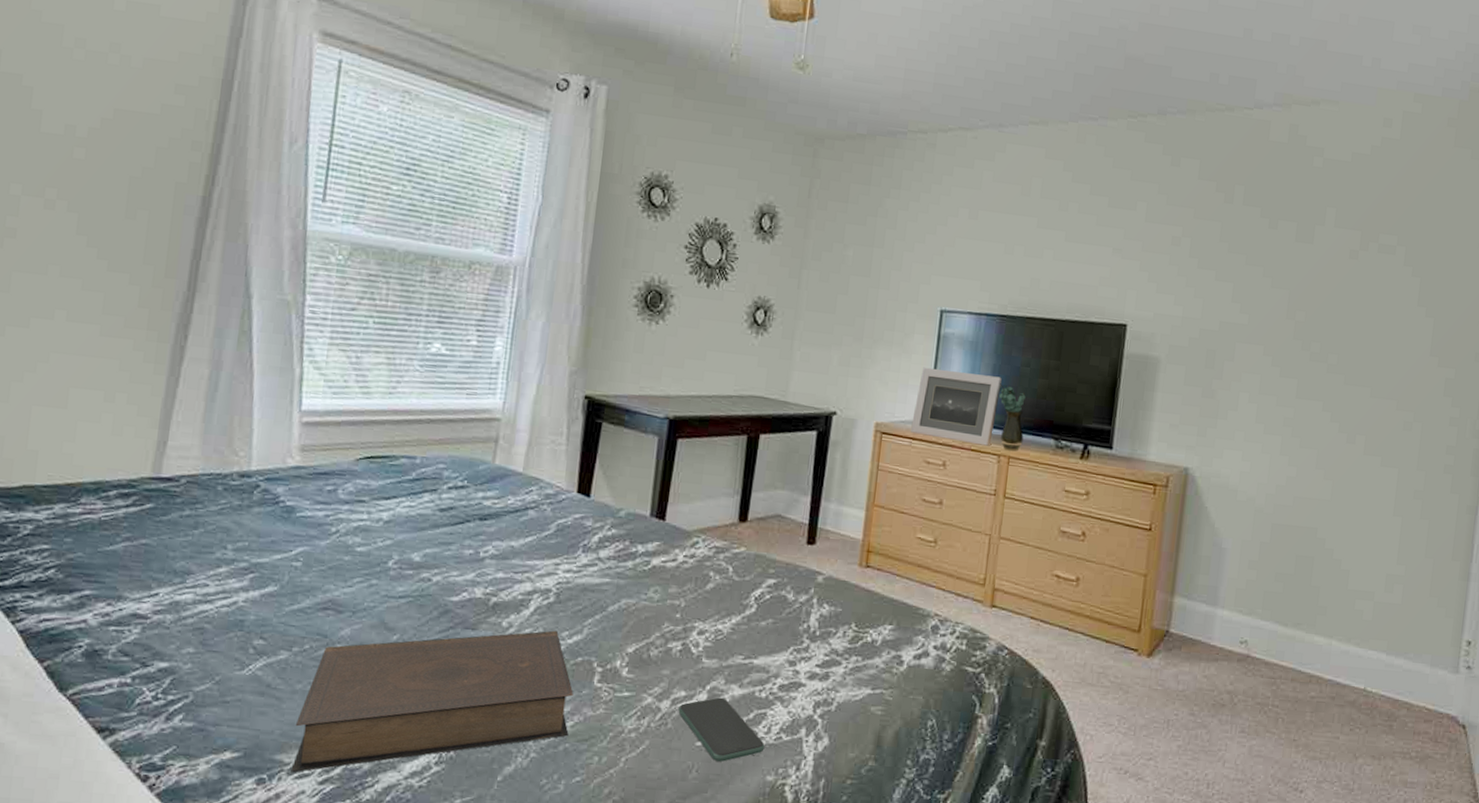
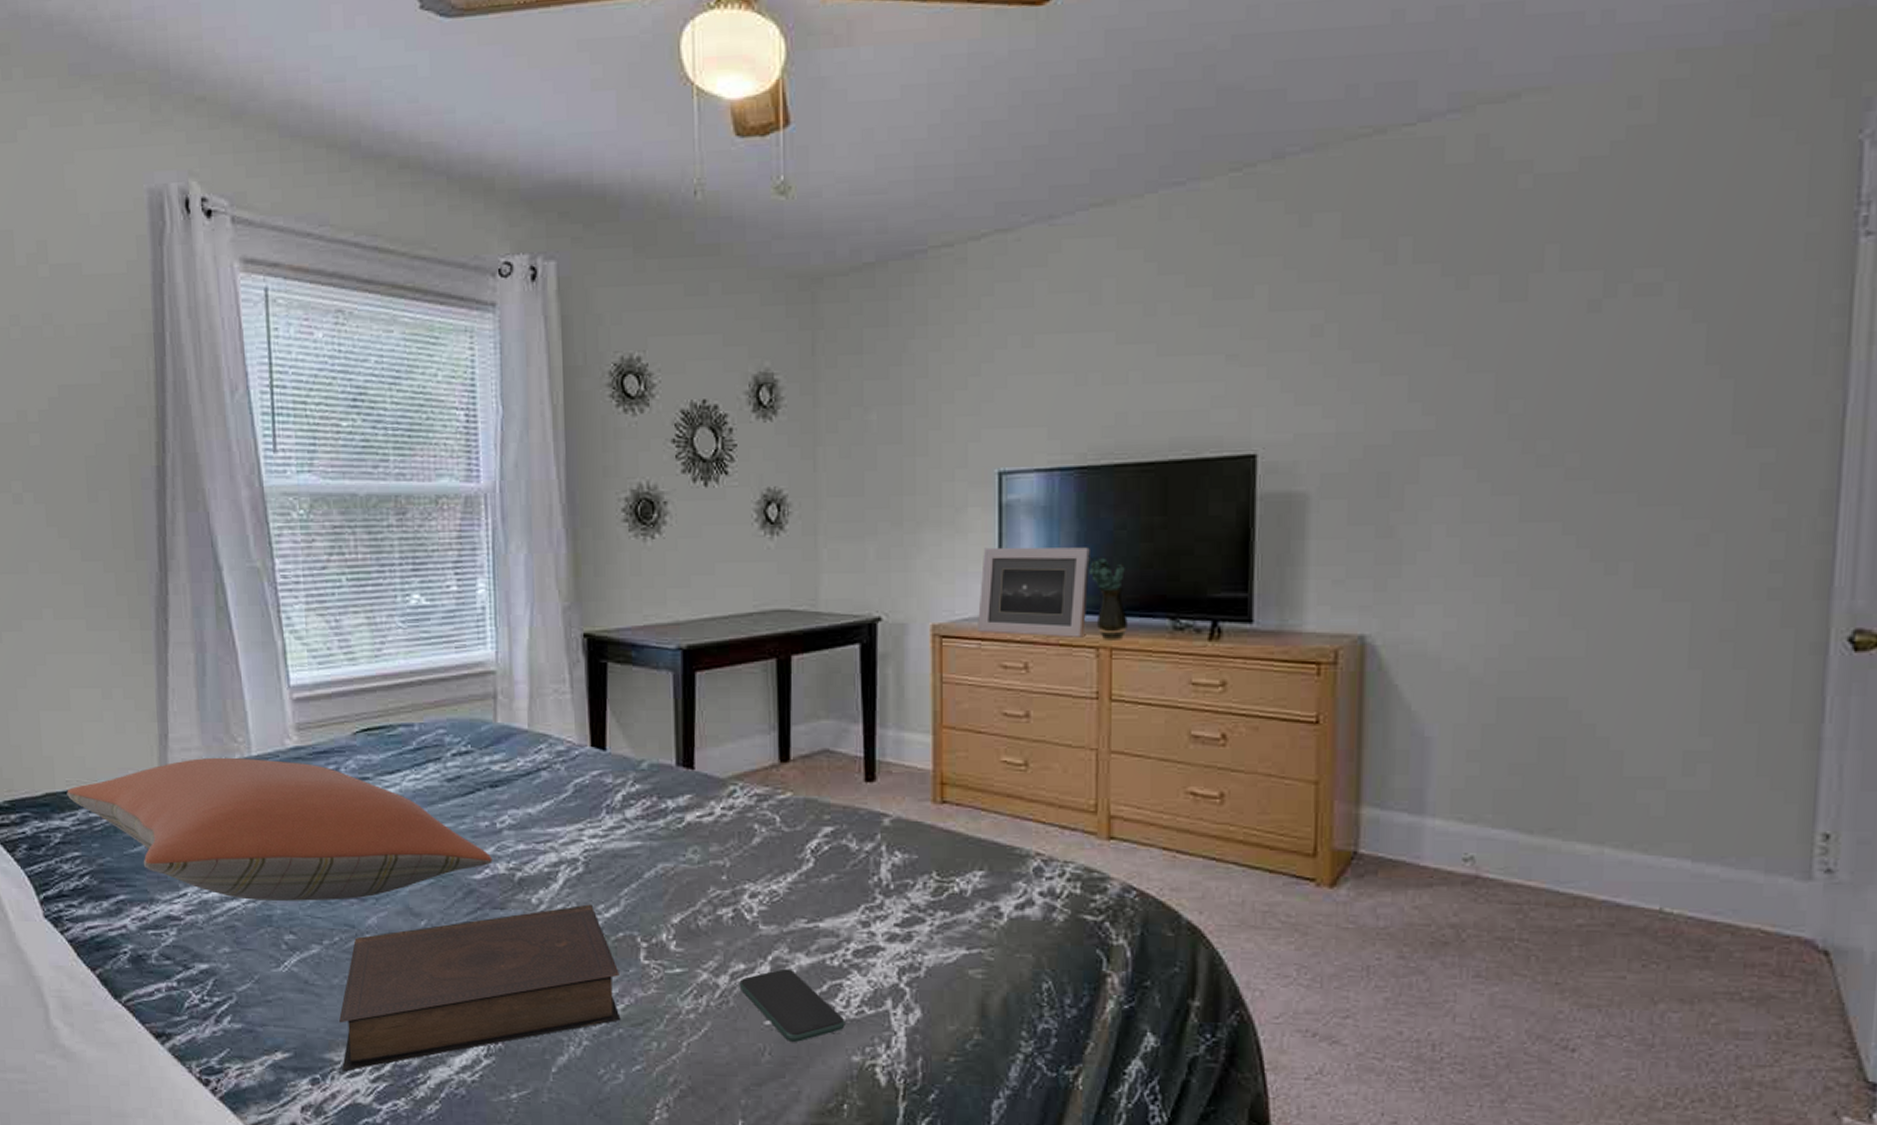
pillow: none [46,467,472,611] -> present [66,757,493,901]

